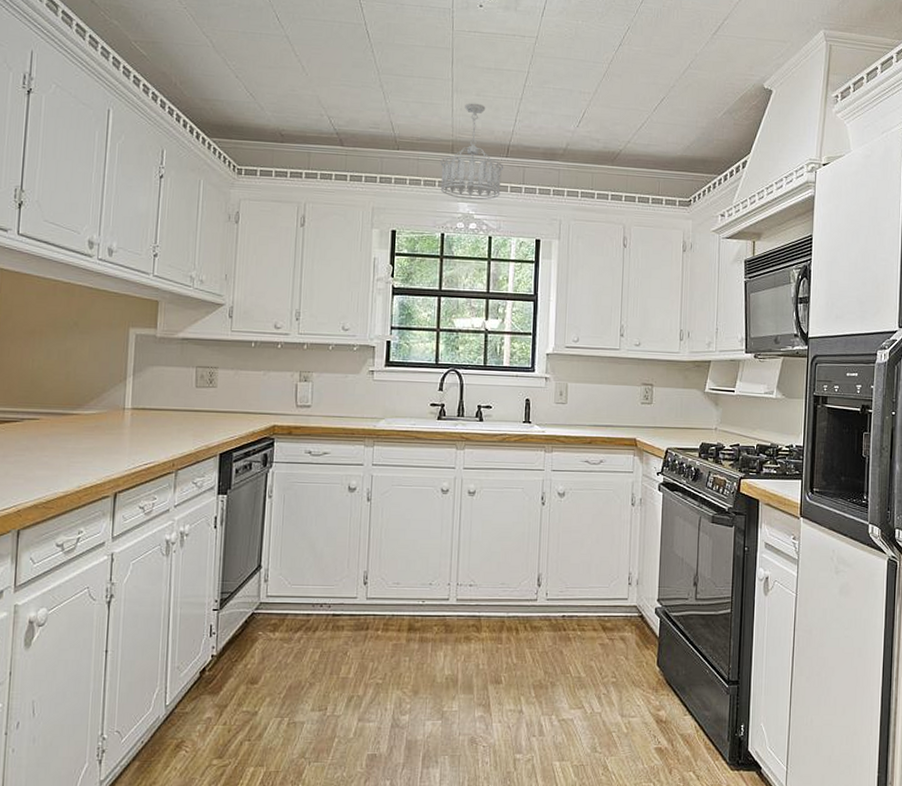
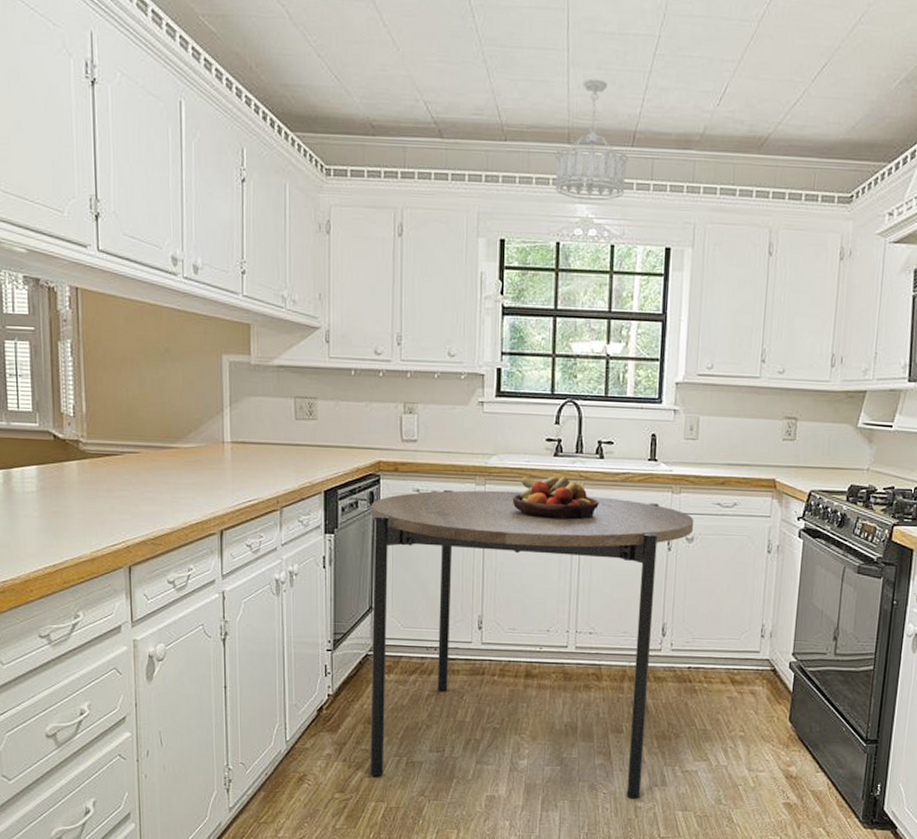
dining table: none [250,451,565,751] -> present [370,489,694,799]
fruit bowl: none [398,437,479,478] -> present [512,475,599,520]

